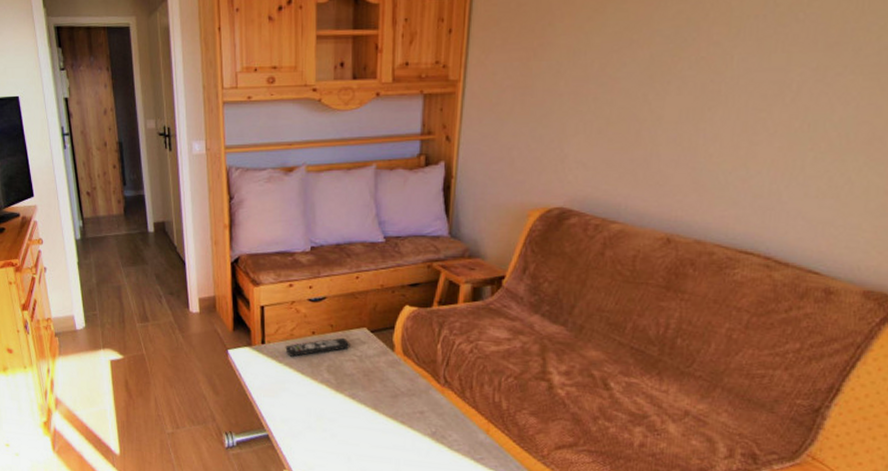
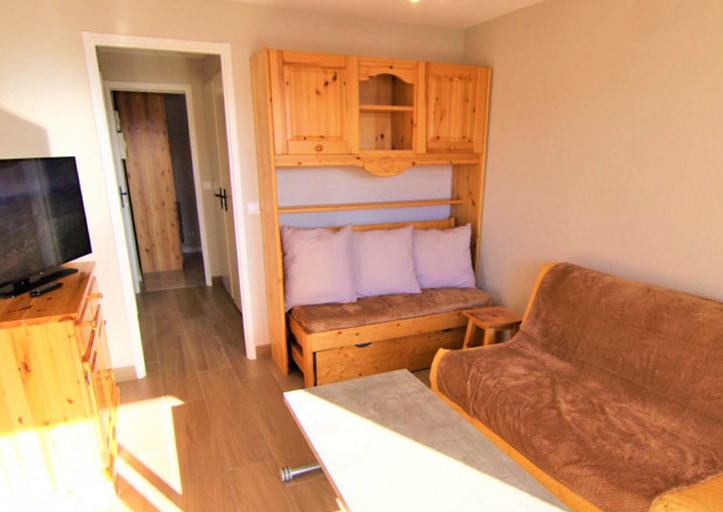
remote control: present [285,337,350,357] -> none [335,378,393,397]

